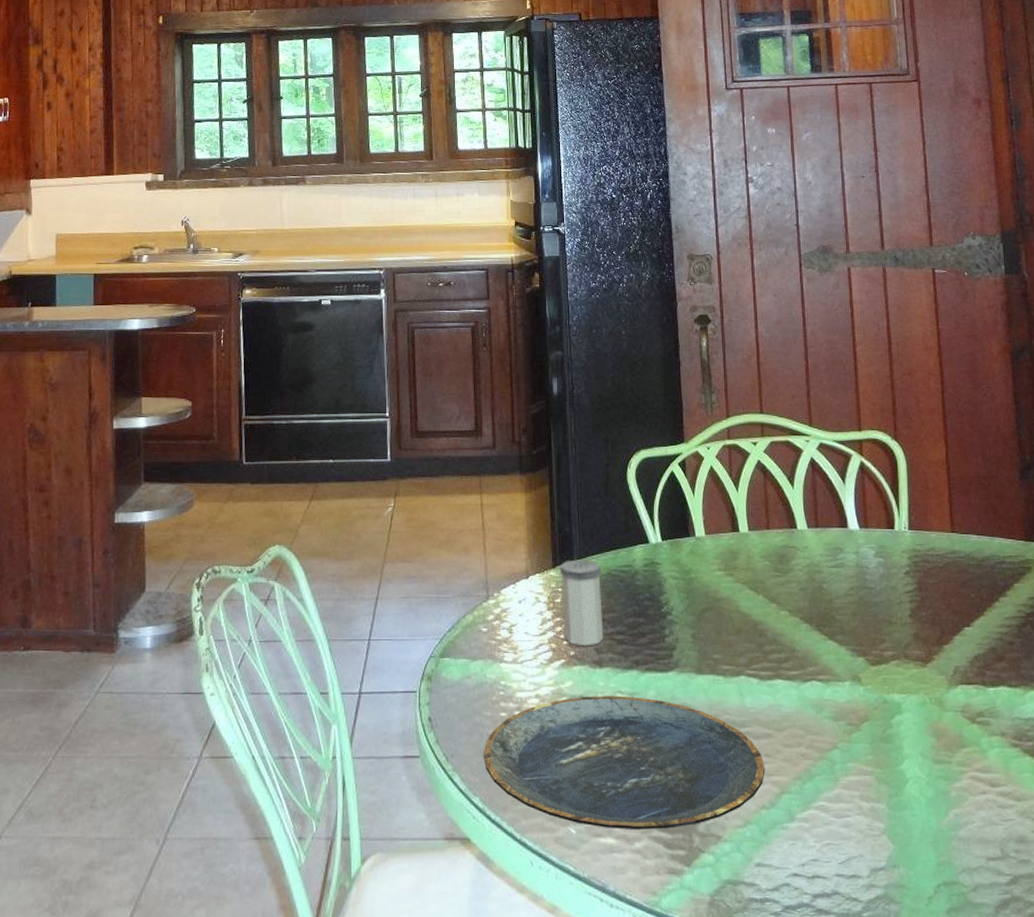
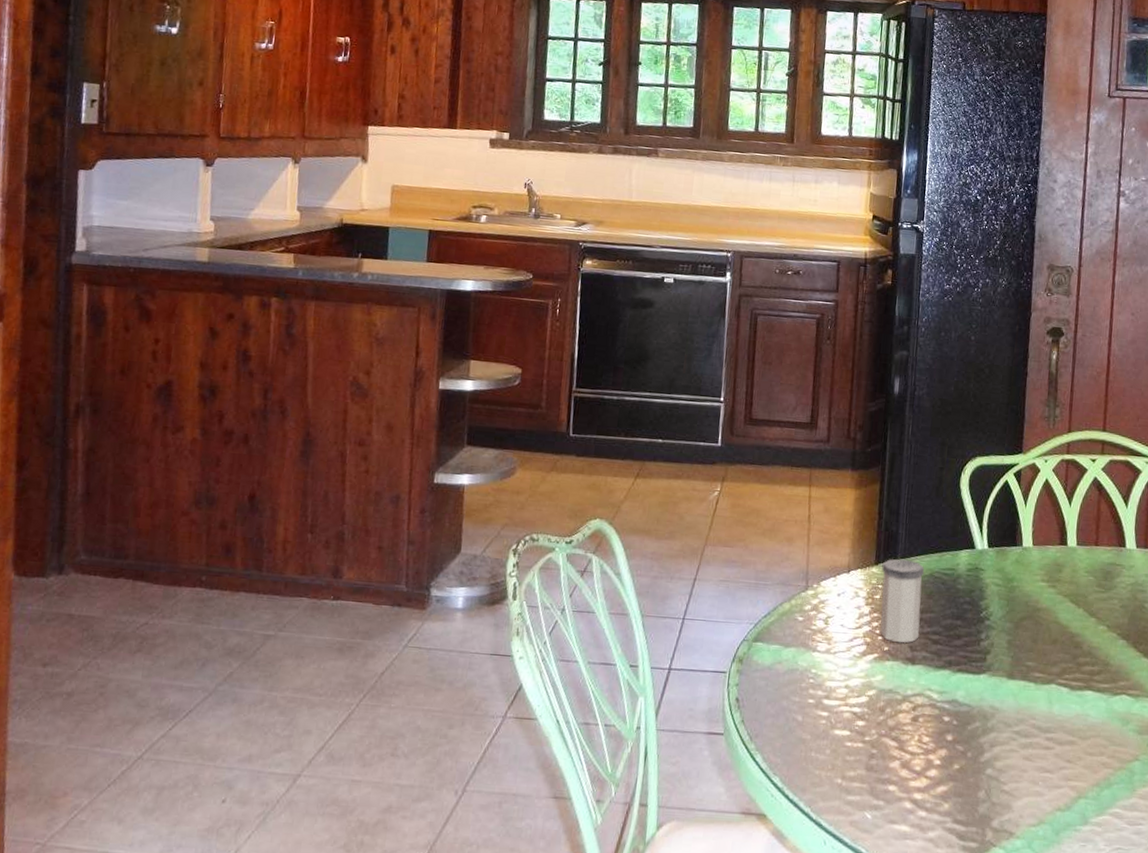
plate: present [483,696,765,830] -> none [787,690,1065,822]

